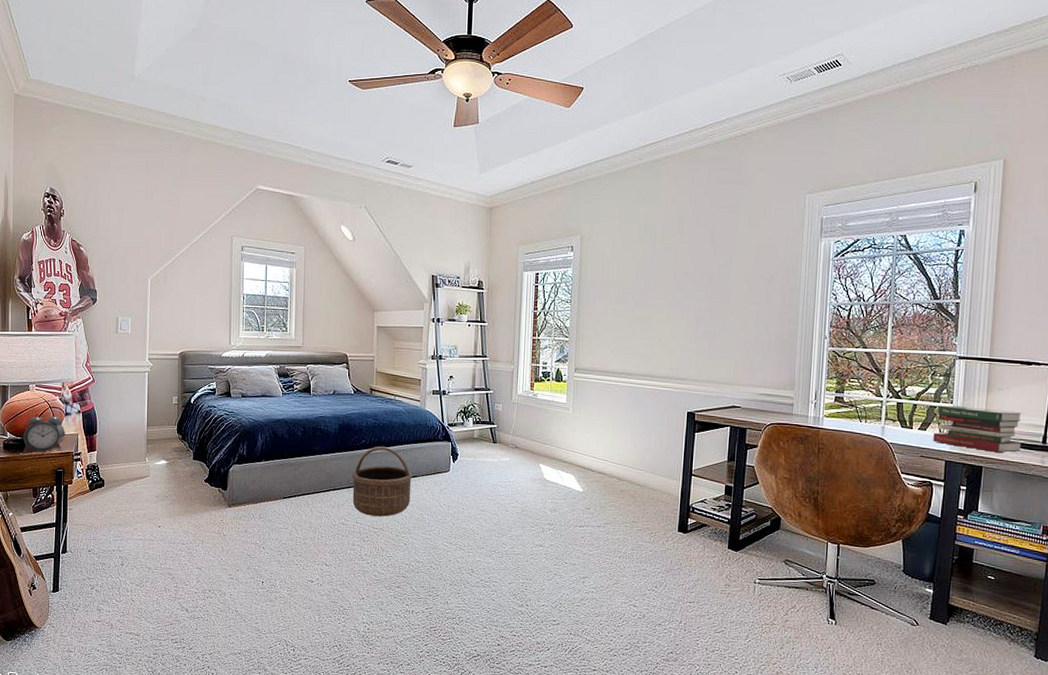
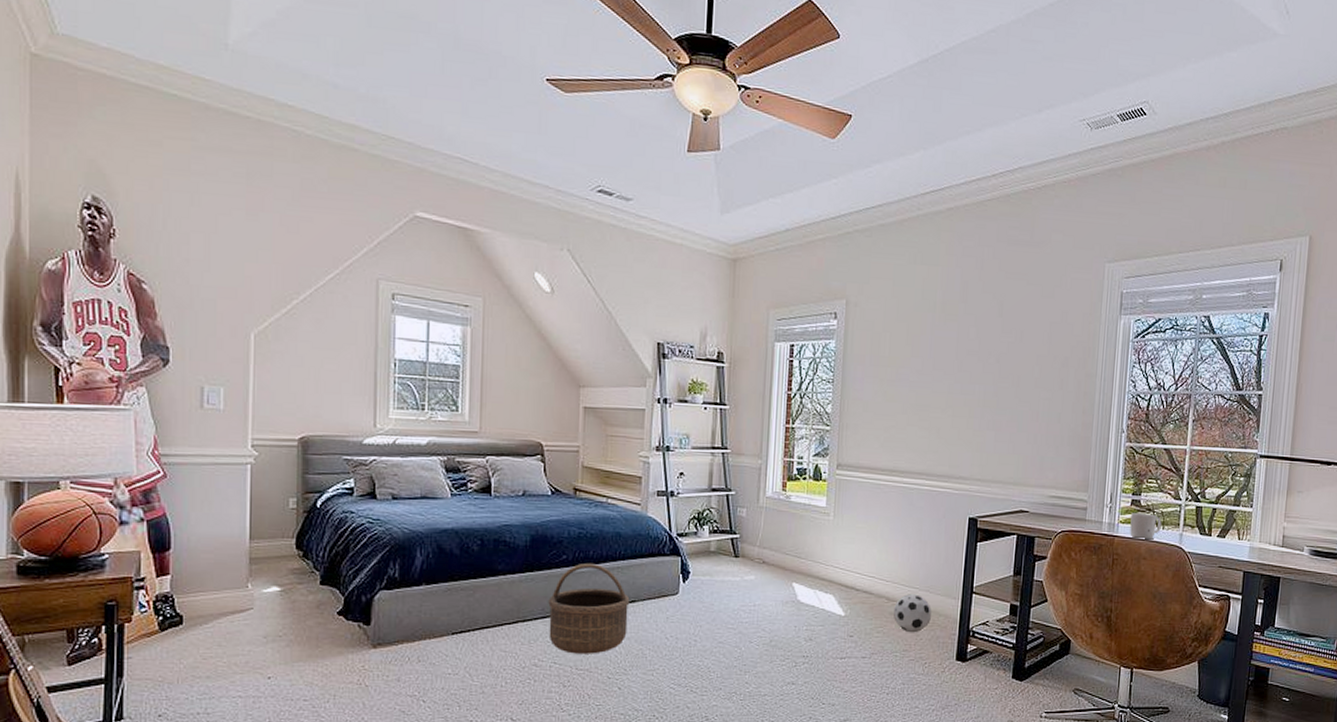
alarm clock: present [22,416,66,453] -> none [49,526,120,579]
soccer ball: none [624,475,656,508] -> present [894,594,931,633]
mug: none [834,408,864,432] -> present [1130,513,1162,540]
books: present [933,405,1022,453] -> none [1232,509,1320,562]

